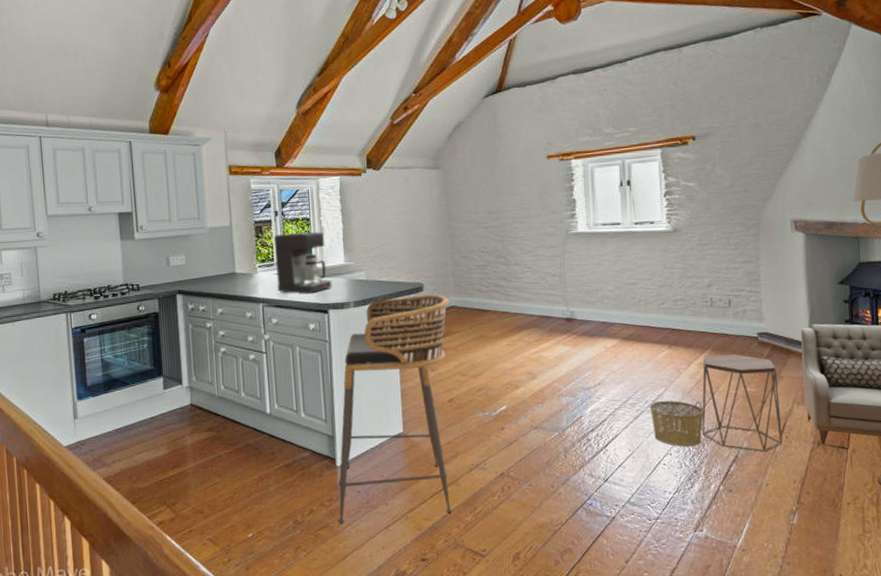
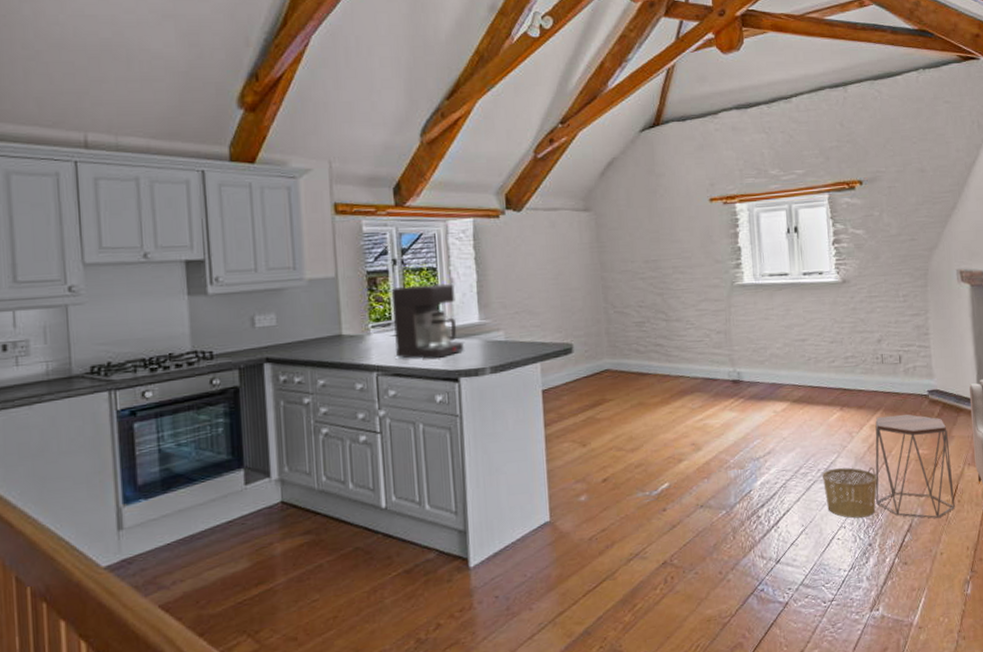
bar stool: present [338,293,452,523] -> none [471,355,608,637]

